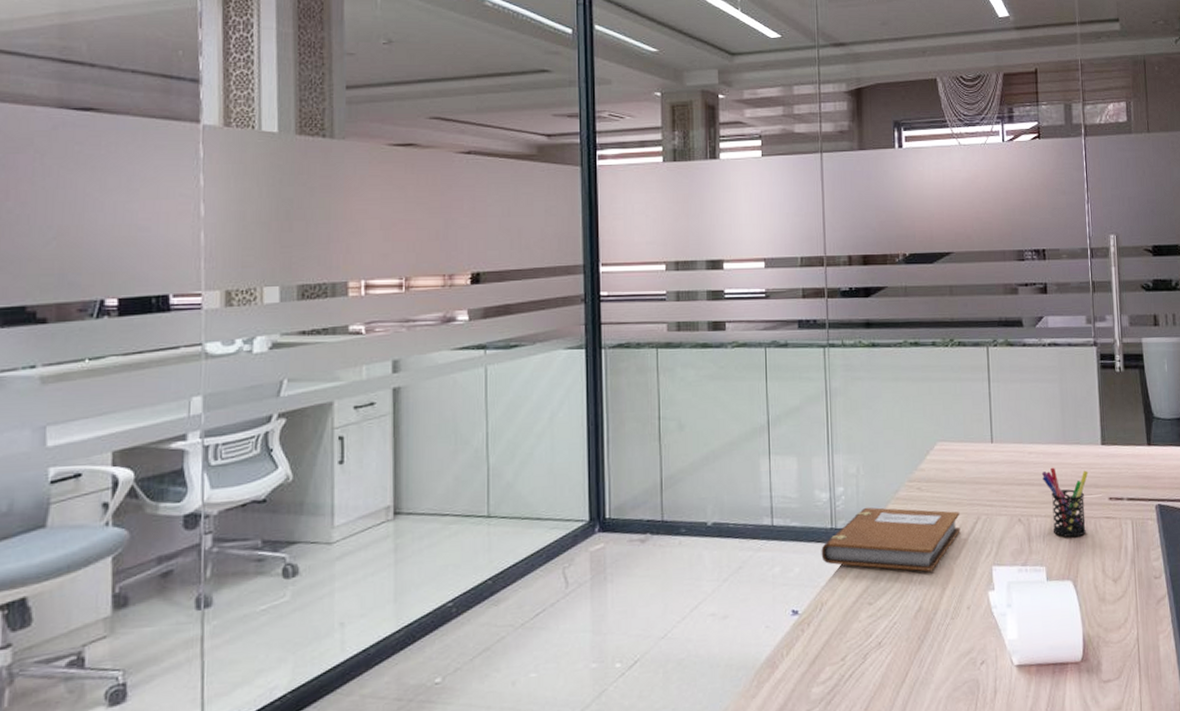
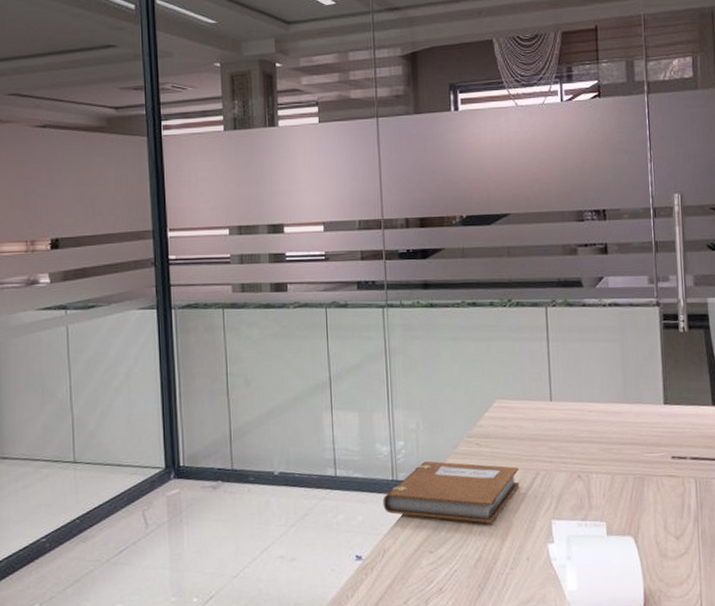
pen holder: present [1041,467,1089,538] -> none [601,425,650,495]

